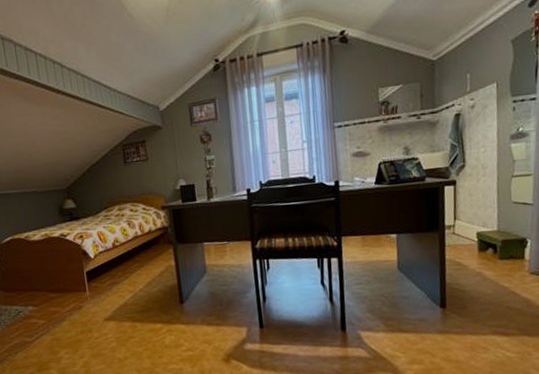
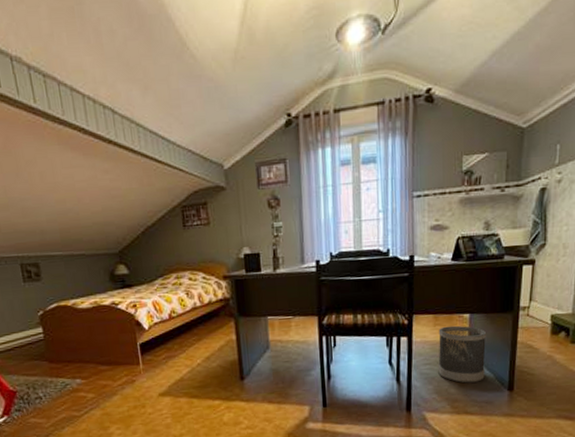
wastebasket: none [367,245,416,302] -> present [438,325,487,383]

